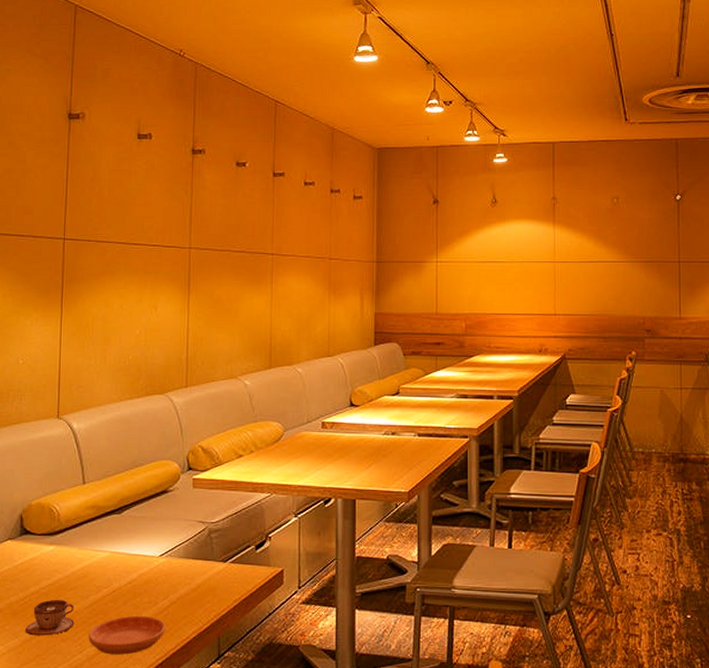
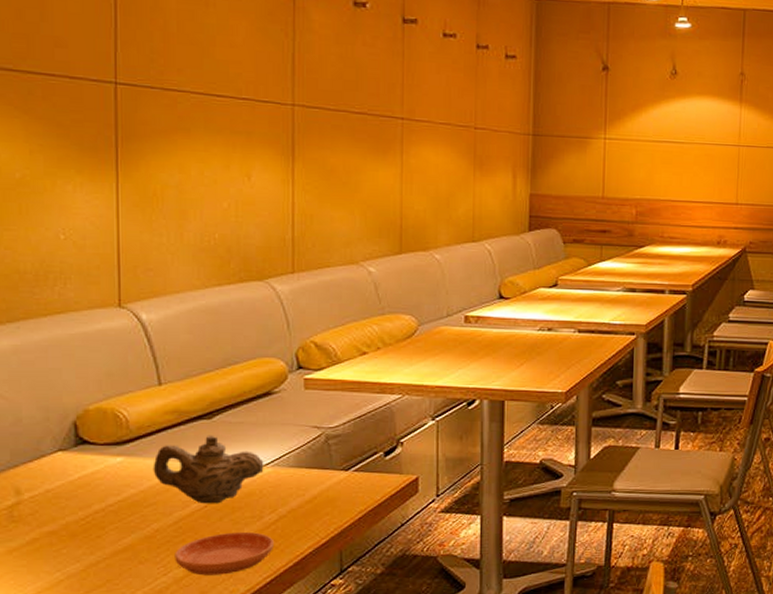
teacup: present [25,599,75,636] -> none [89,517,155,559]
teapot: none [75,527,160,590] -> present [153,435,264,504]

